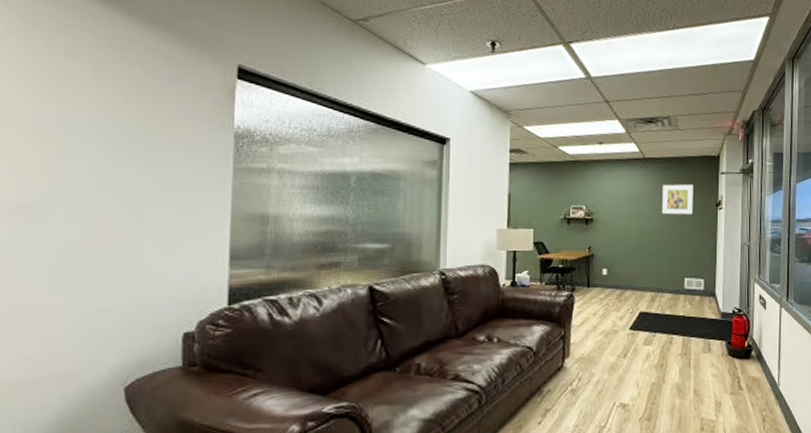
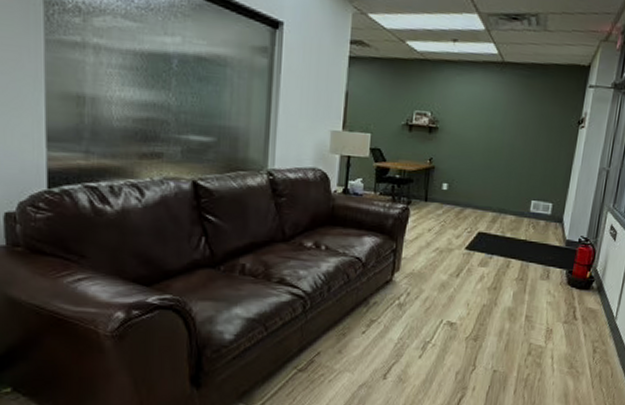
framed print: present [661,184,694,214] -> none [515,95,556,131]

